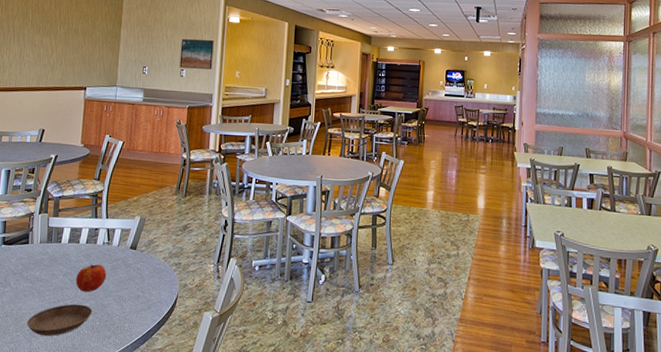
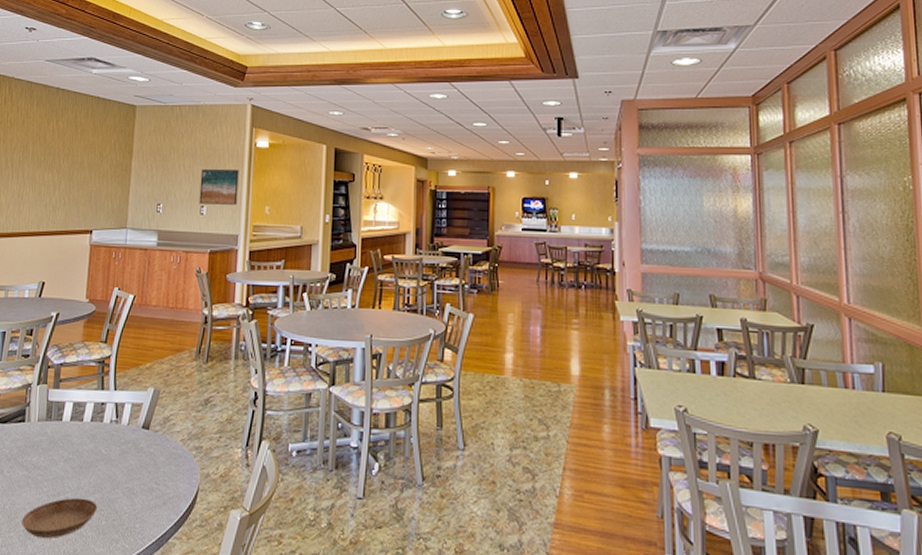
fruit: present [75,264,107,292] -> none [78,447,115,483]

